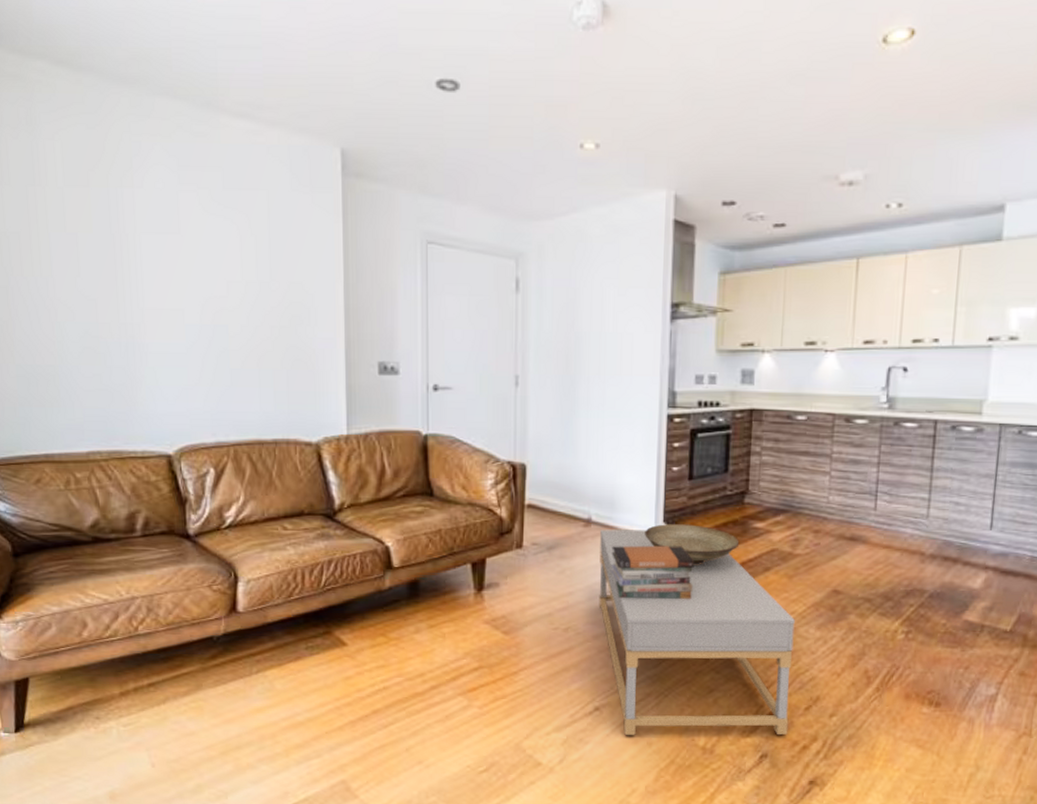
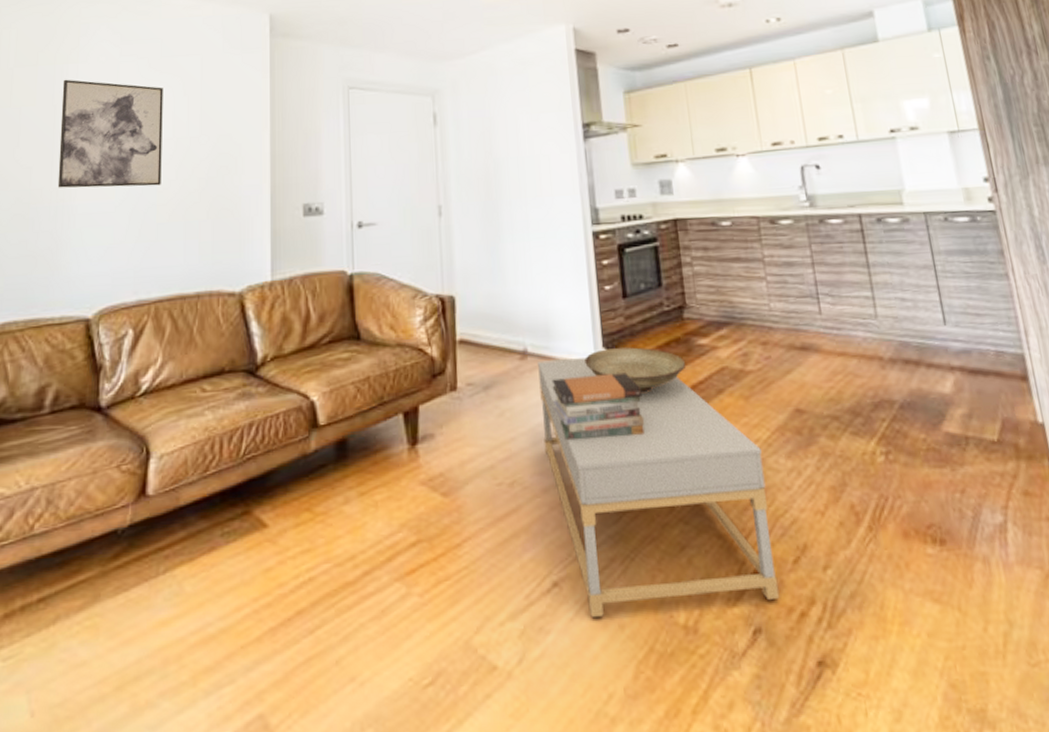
wall art: none [119,205,232,330] -> present [57,79,163,188]

